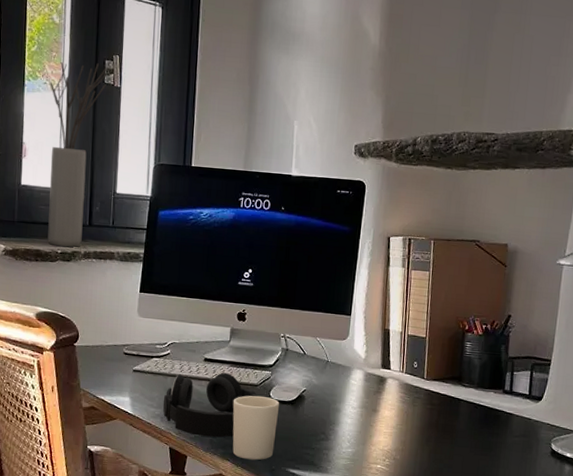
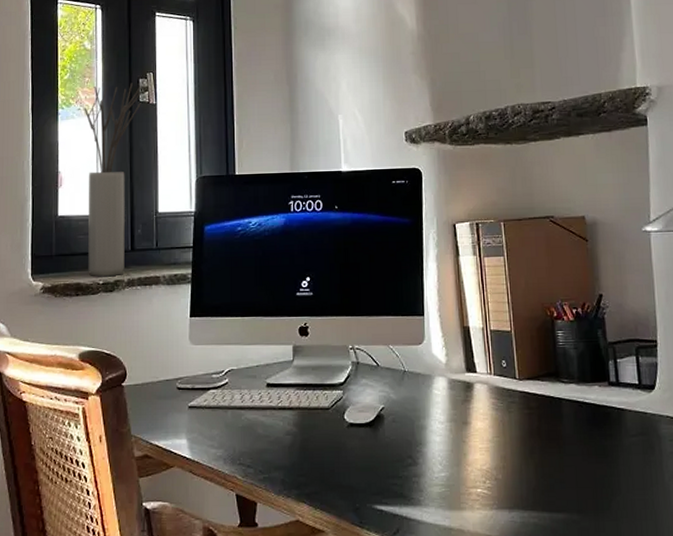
headphones: present [162,372,258,438] -> none [224,397,331,476]
mug: present [232,395,280,461] -> none [303,420,357,499]

